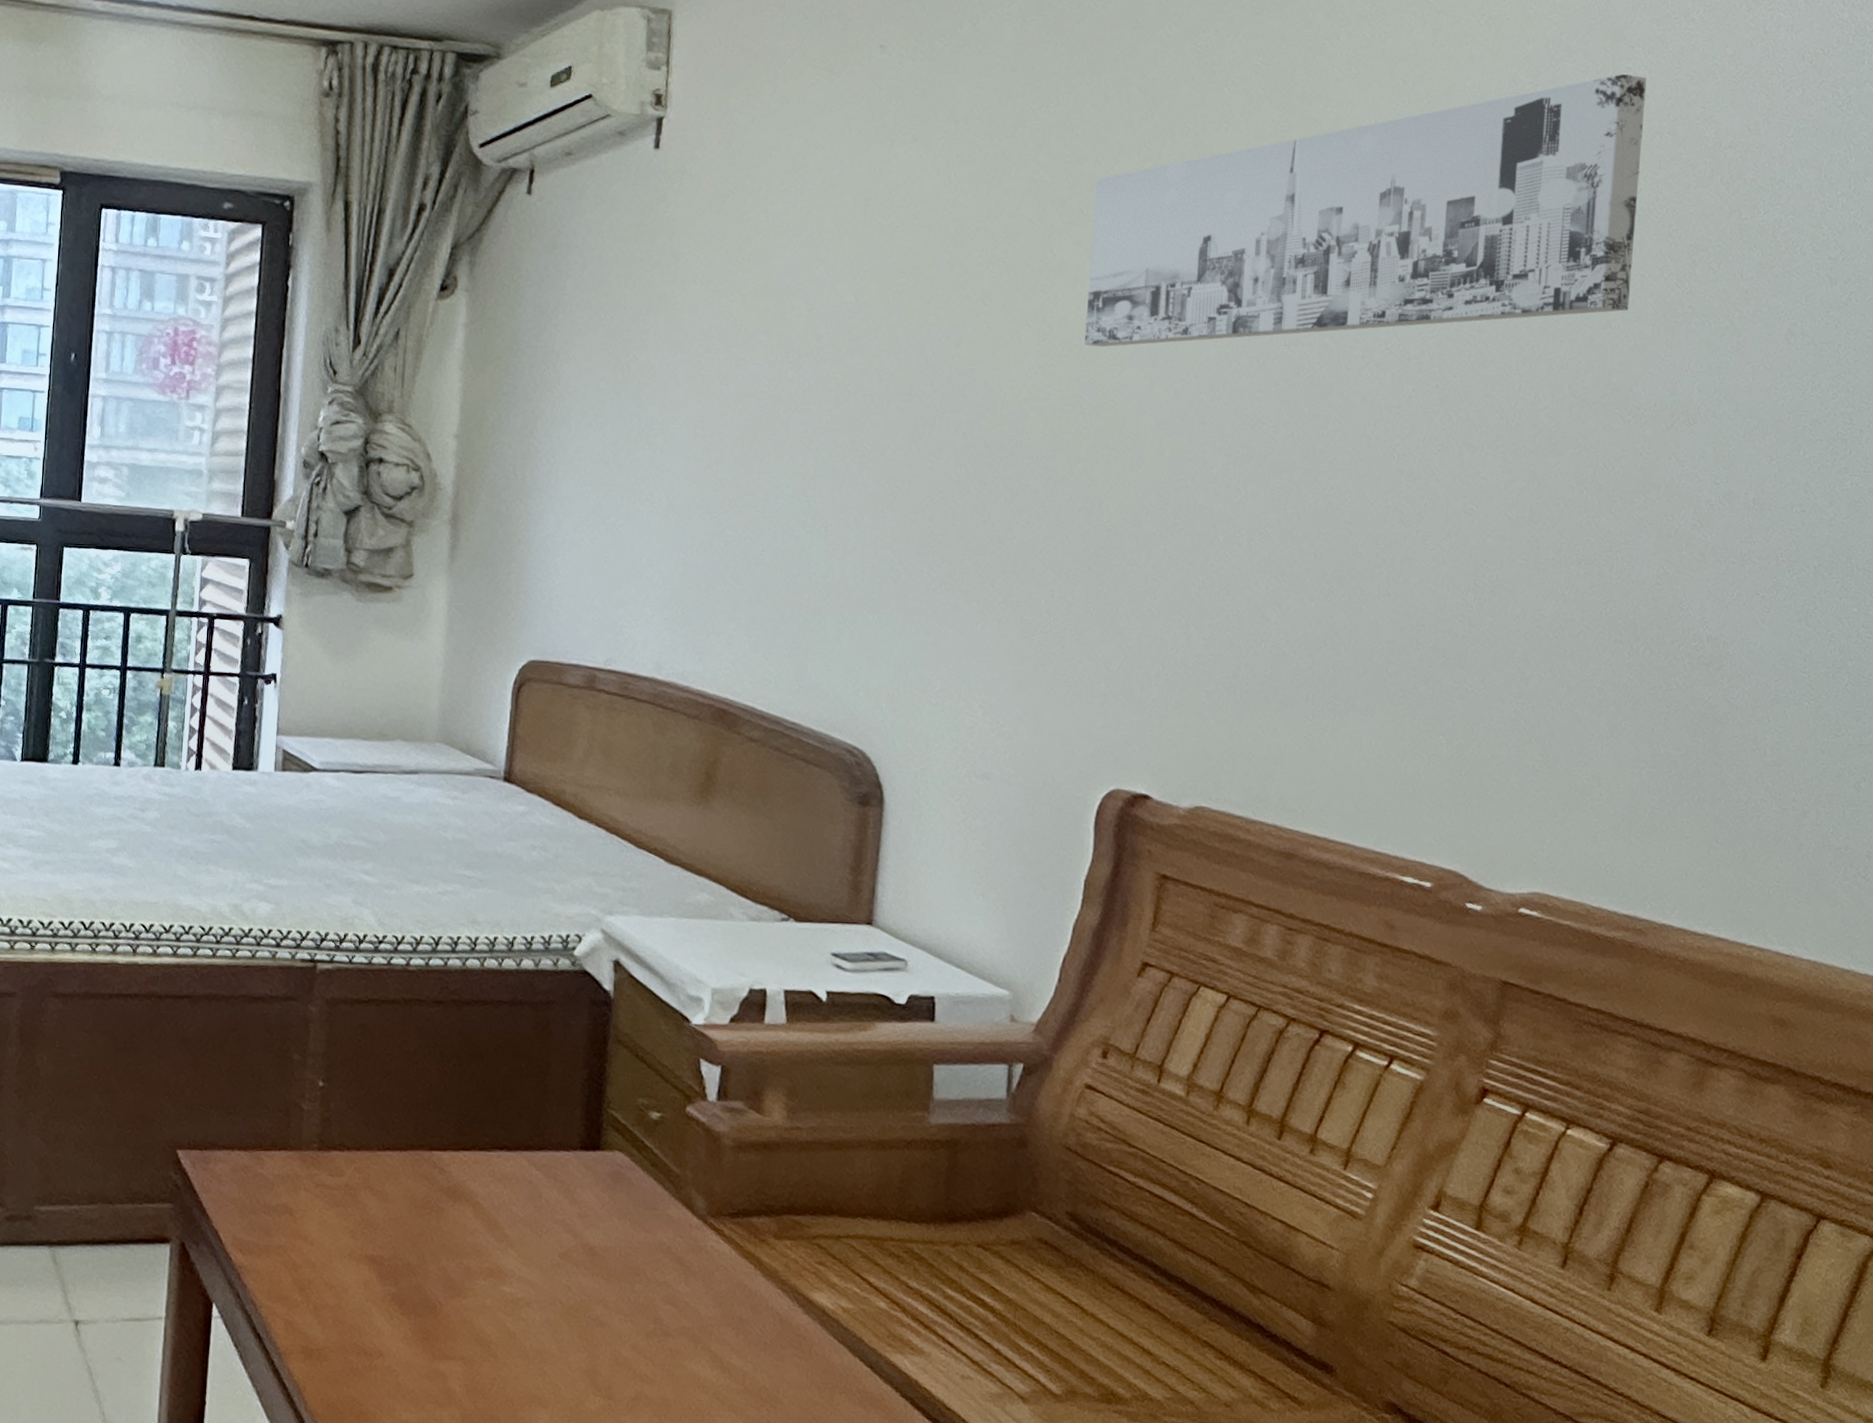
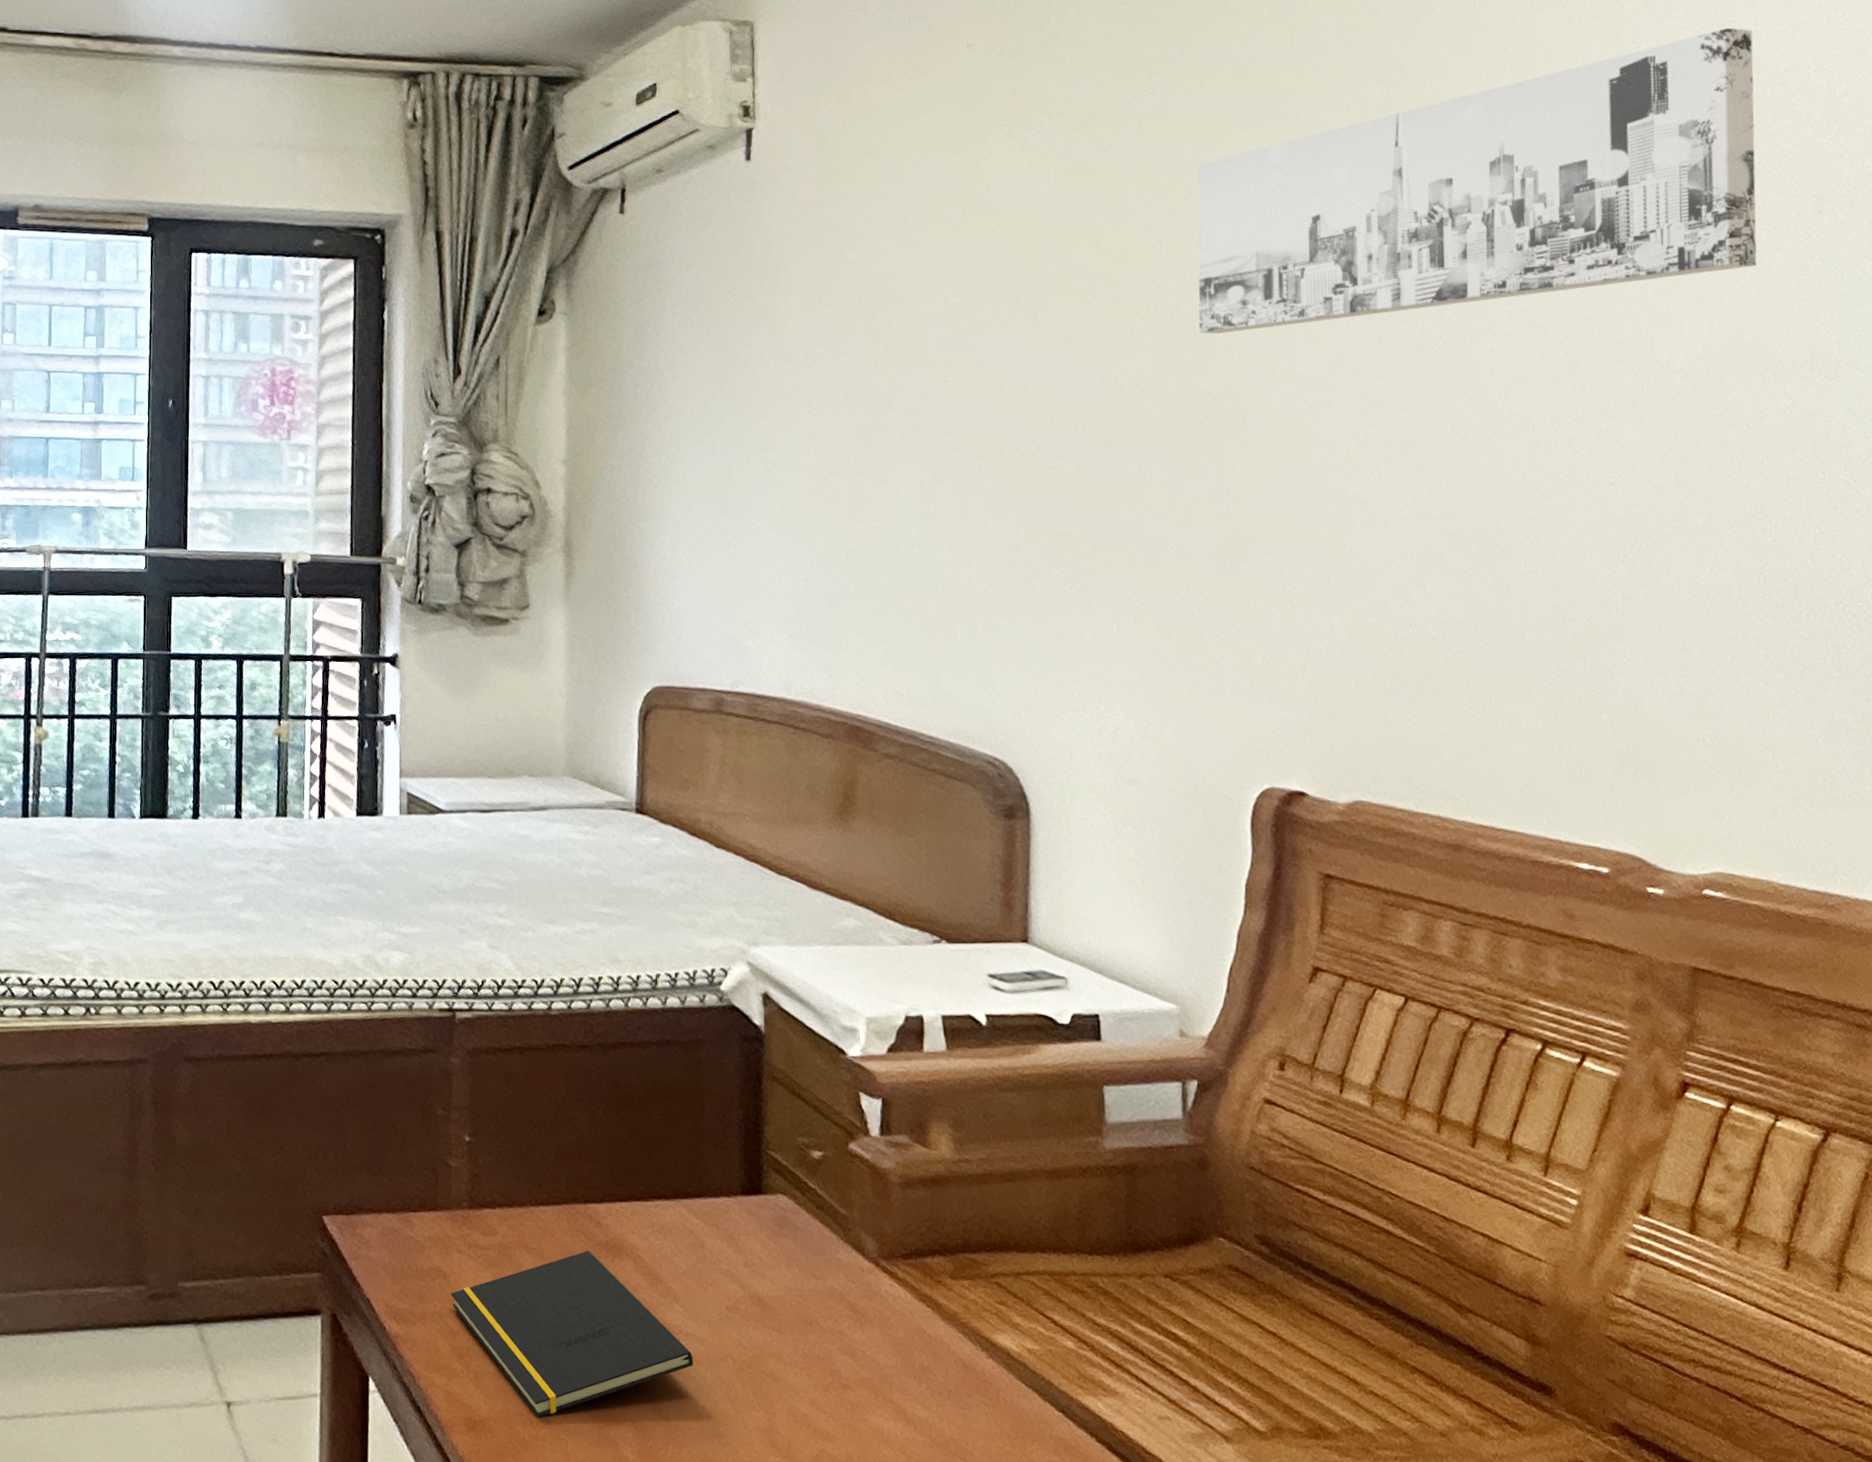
notepad: none [295,1195,524,1349] -> present [450,1251,693,1417]

